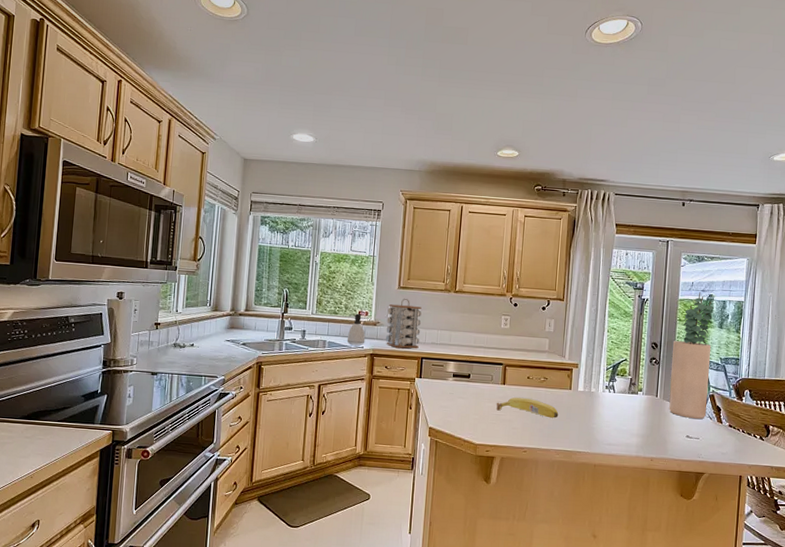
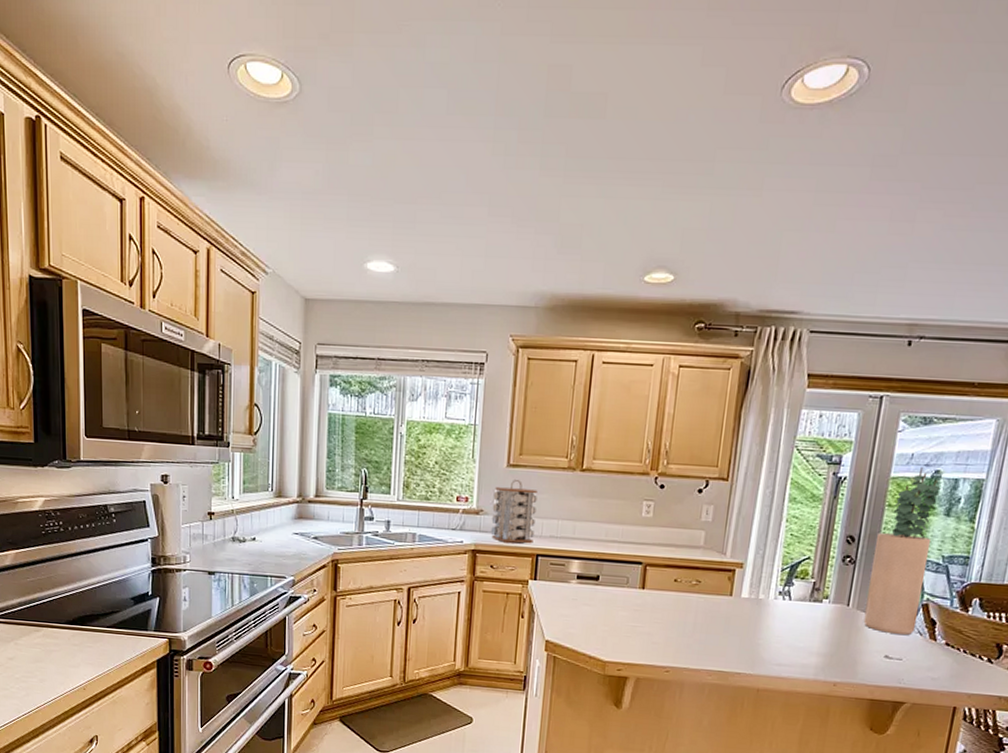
soap dispenser: present [346,314,366,347] -> none [442,499,466,541]
fruit: present [496,397,559,419] -> none [631,604,714,632]

